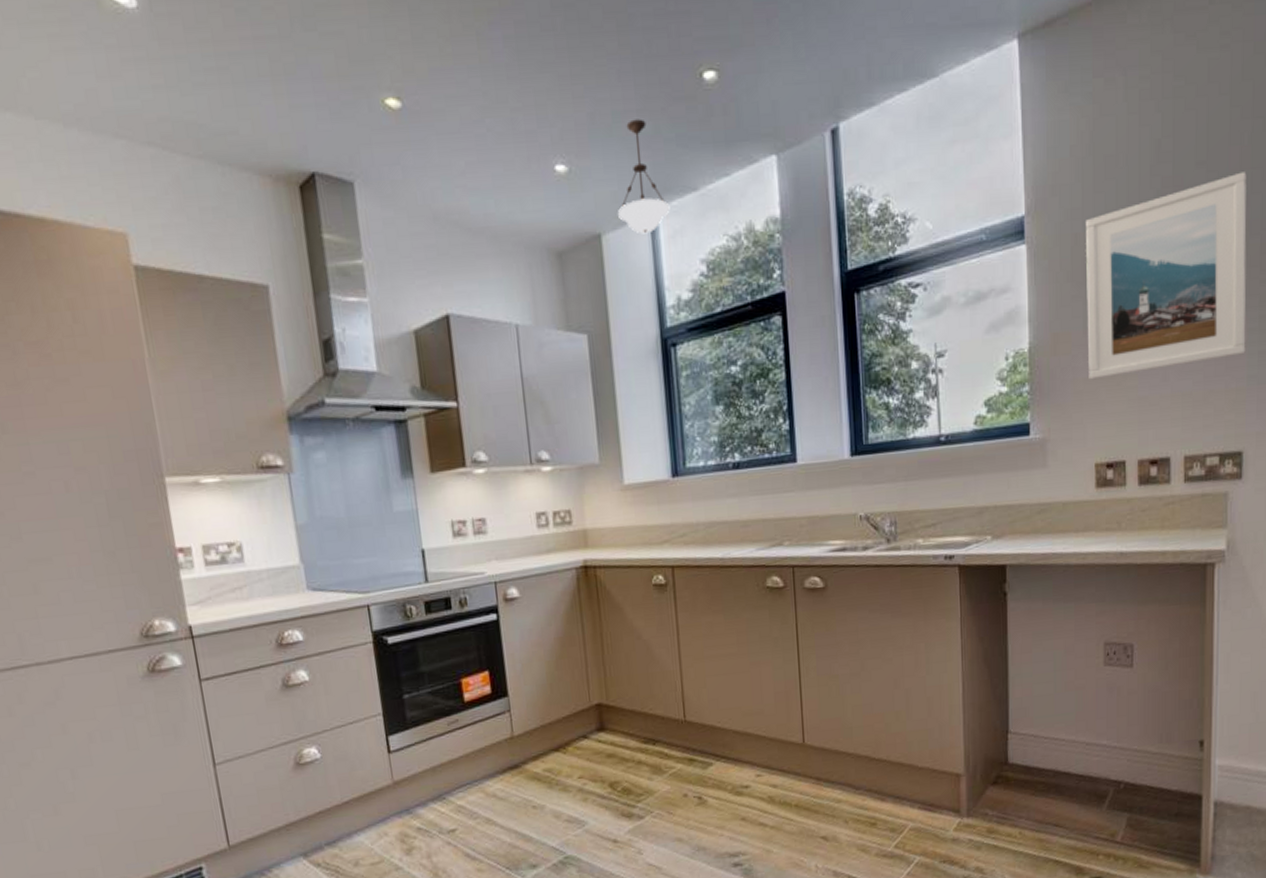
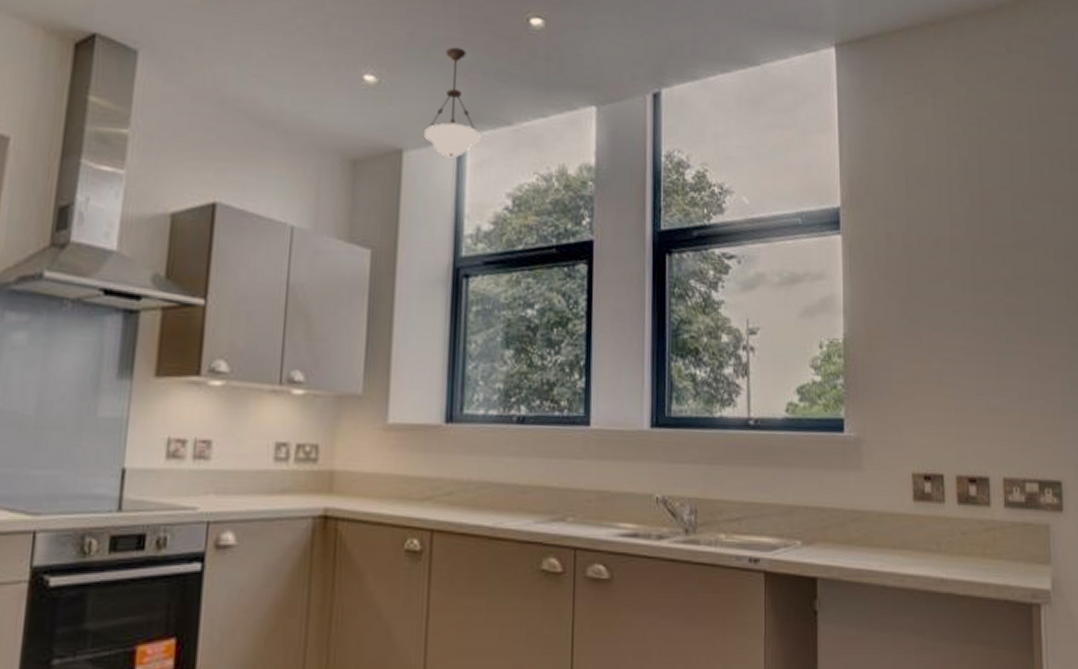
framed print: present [1086,172,1247,380] -> none [900,202,1058,383]

